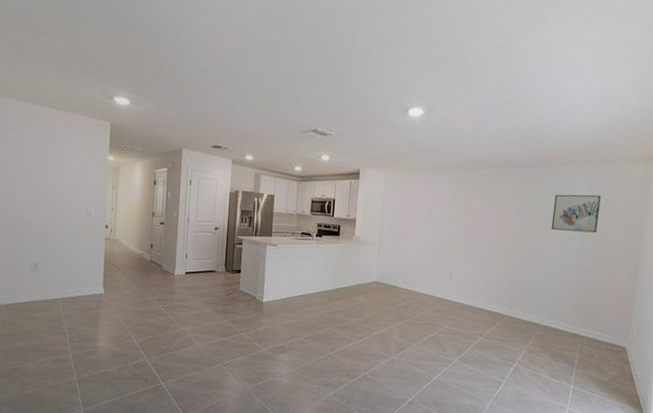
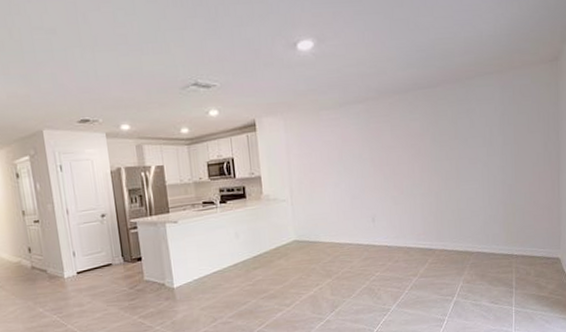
wall art: present [551,194,601,233] -> none [467,105,514,150]

